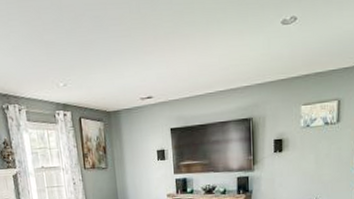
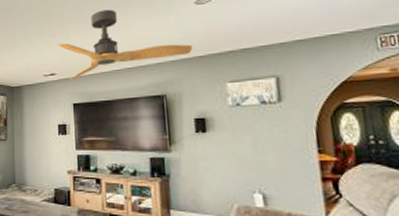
ceiling fan: none [153,24,277,103] -> present [57,9,193,79]

